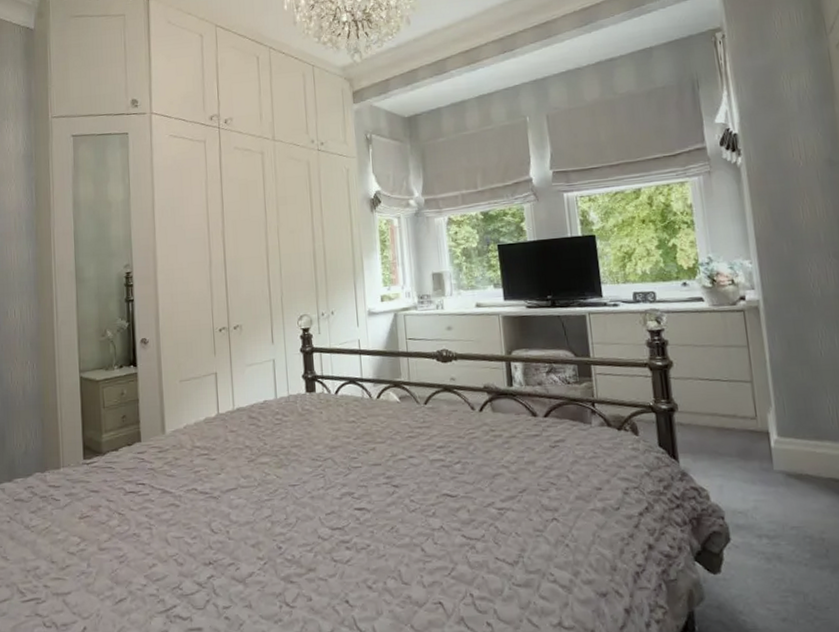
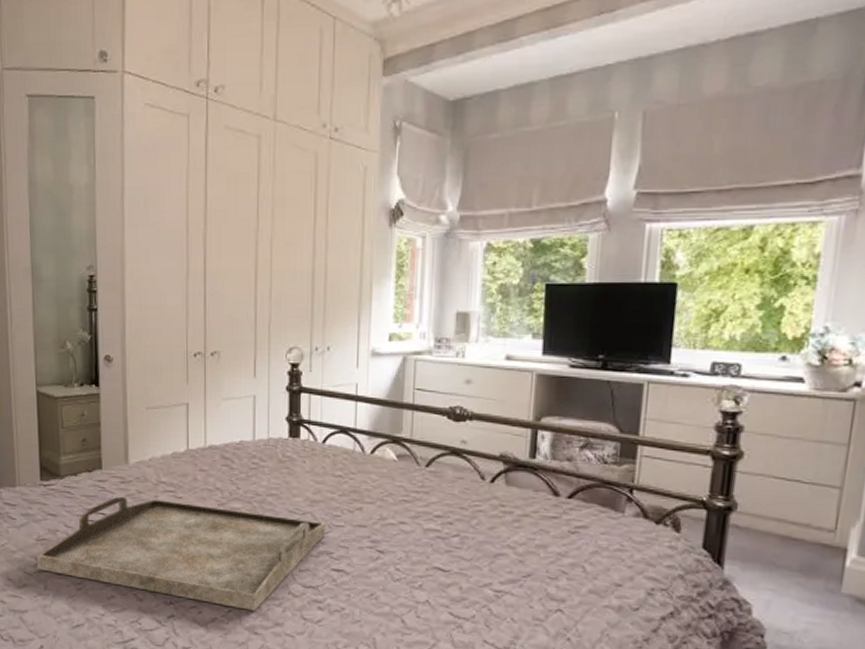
serving tray: none [80,463,346,560] -> present [37,496,326,611]

